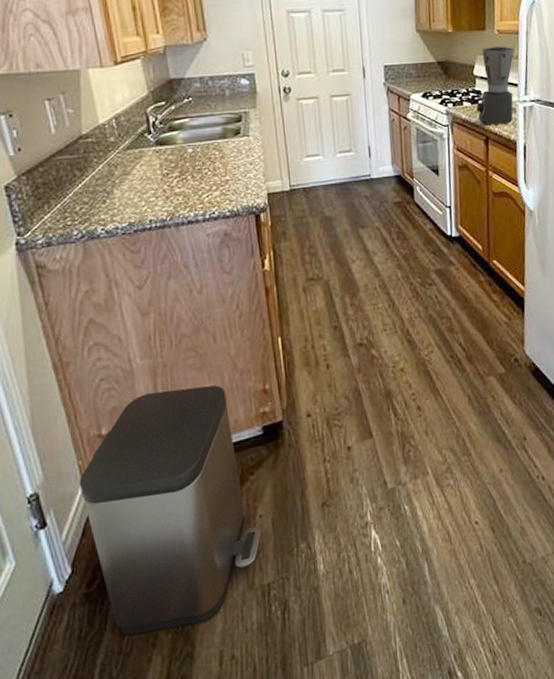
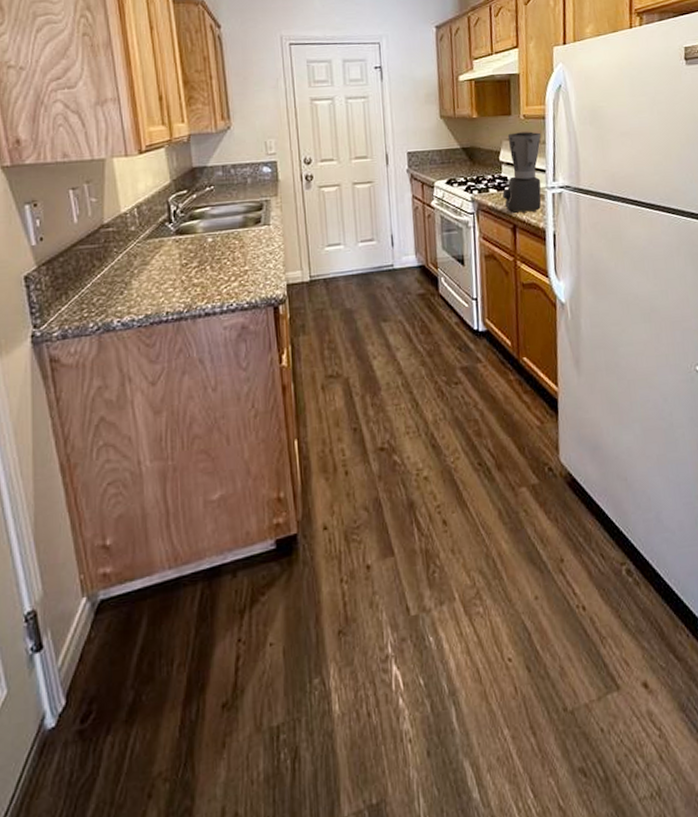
pedal bin: present [79,385,262,636] -> none [79,492,272,783]

